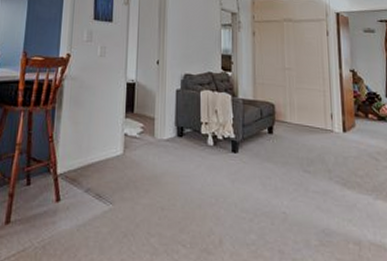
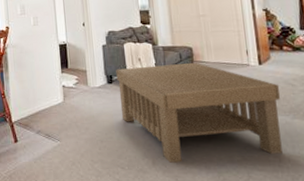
coffee table: none [188,120,364,243] -> present [116,62,283,163]

